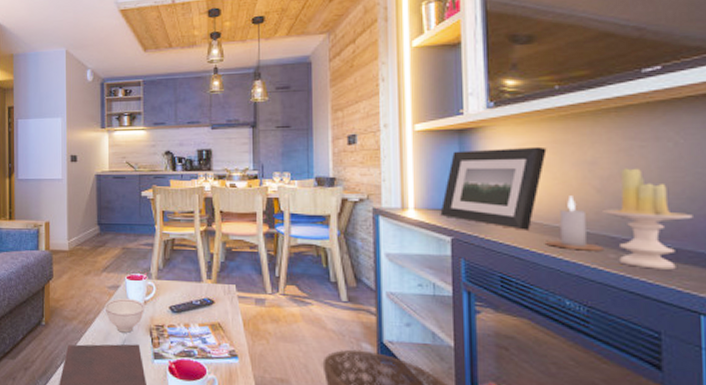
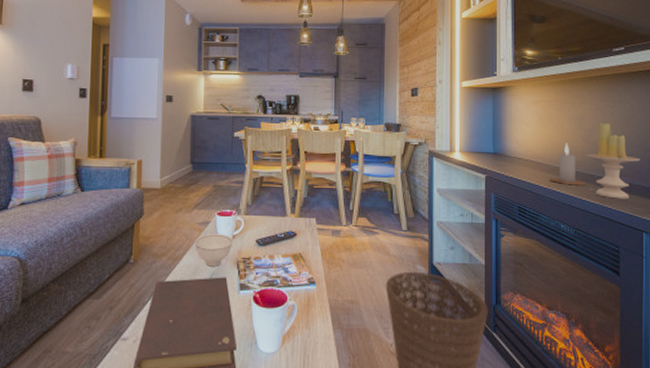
picture frame: present [440,146,547,230] -> none [478,104,552,170]

